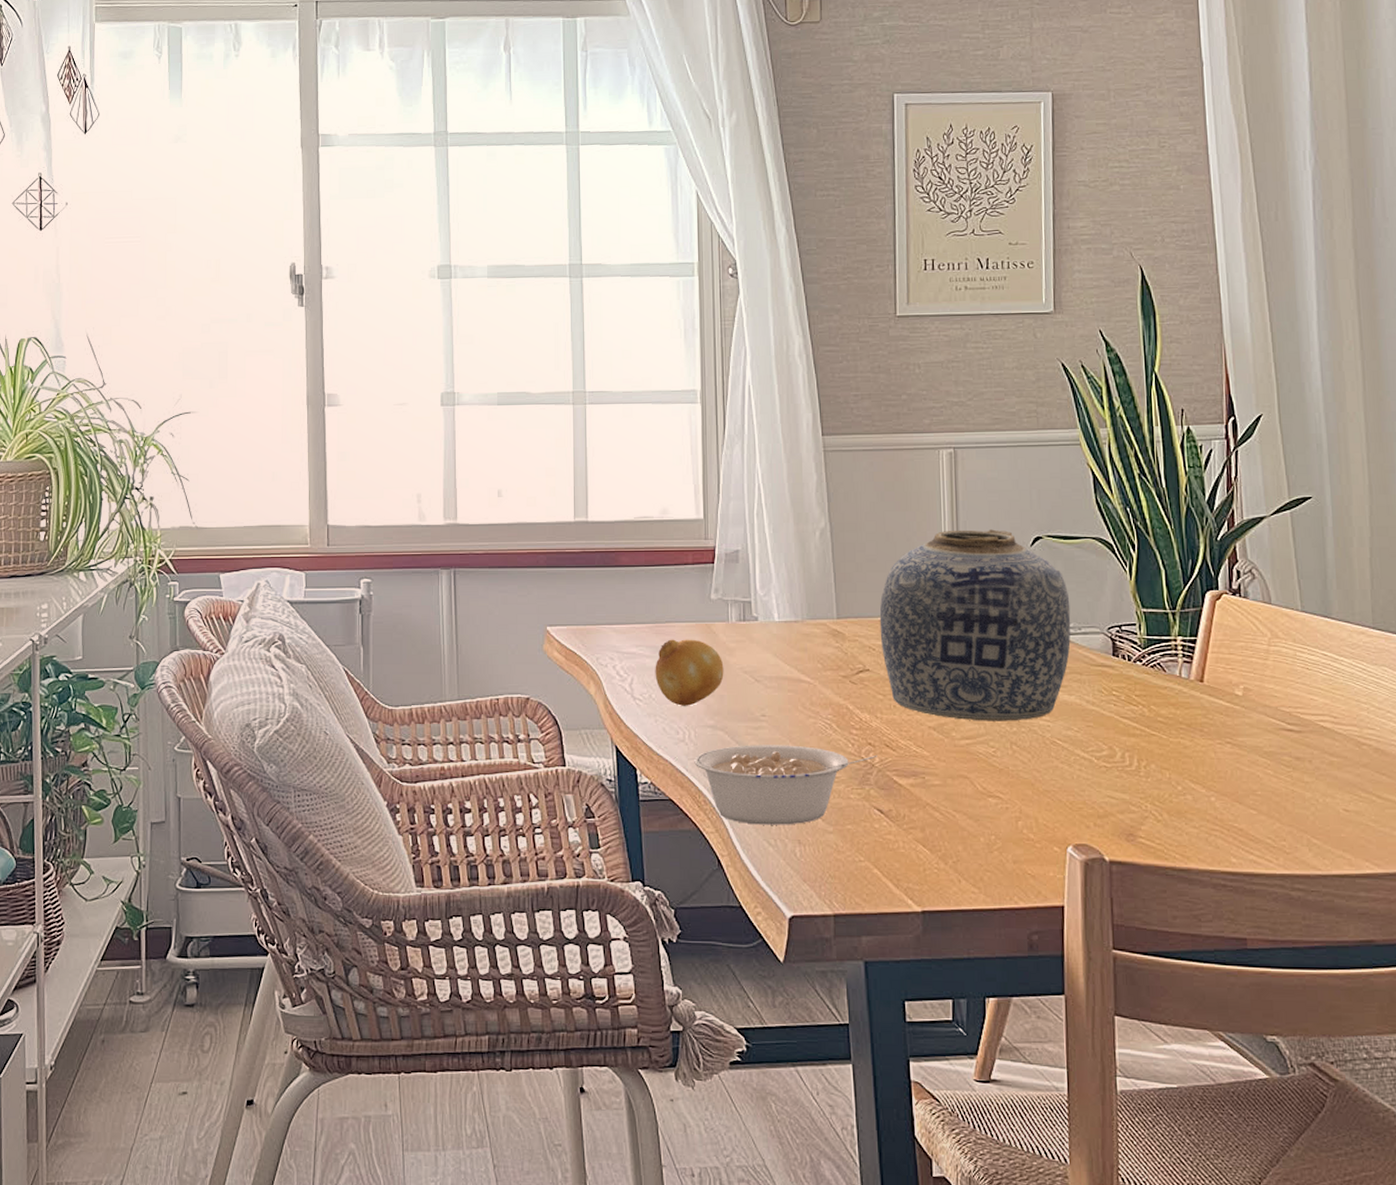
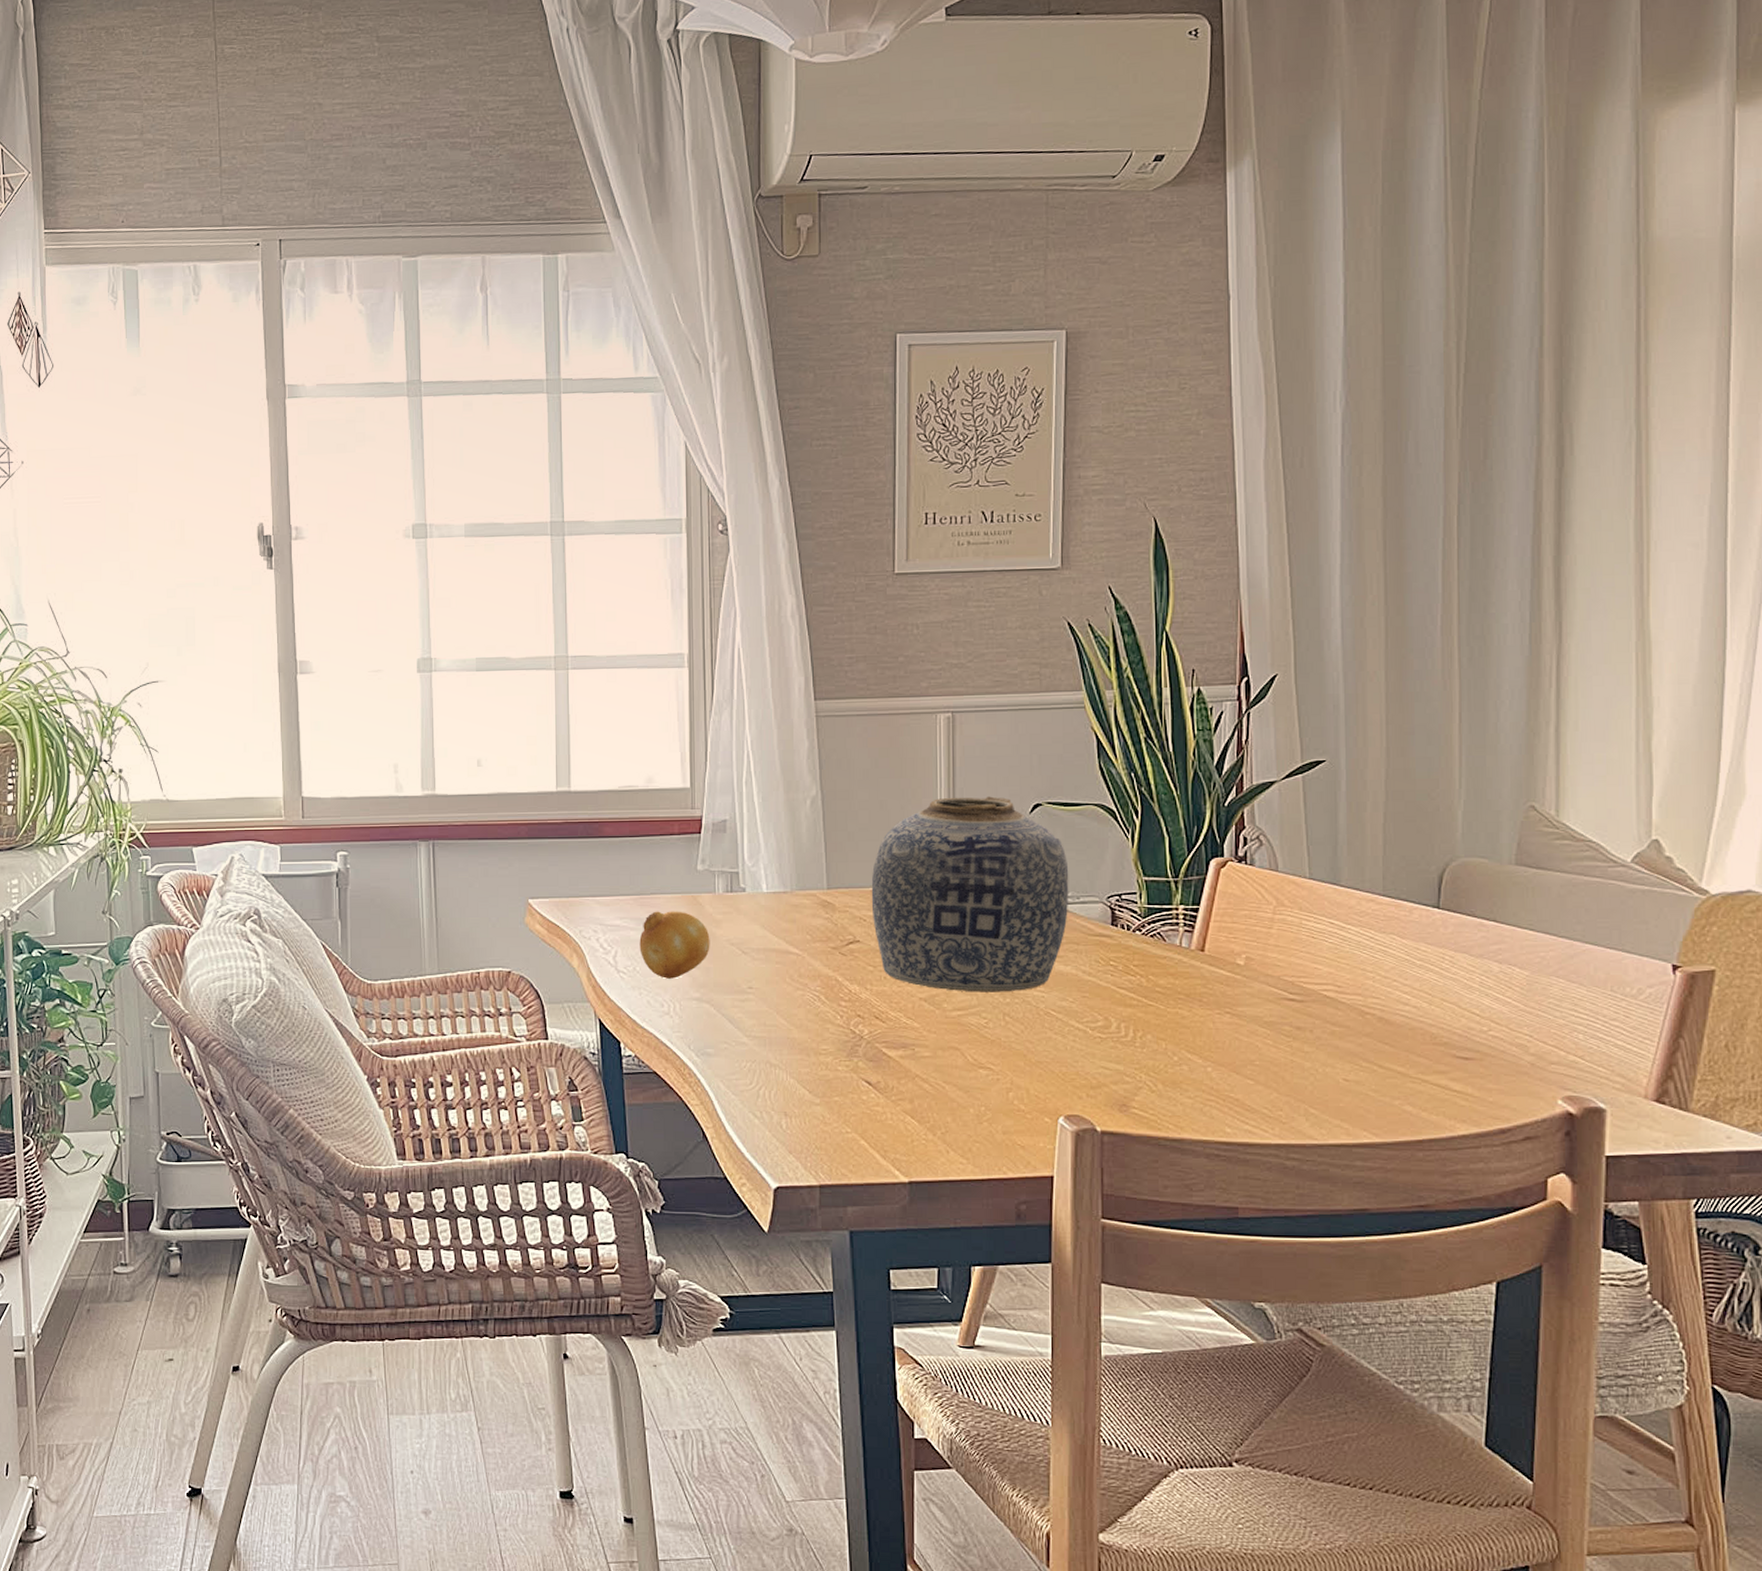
legume: present [694,745,877,825] -> none [679,1017,866,1097]

